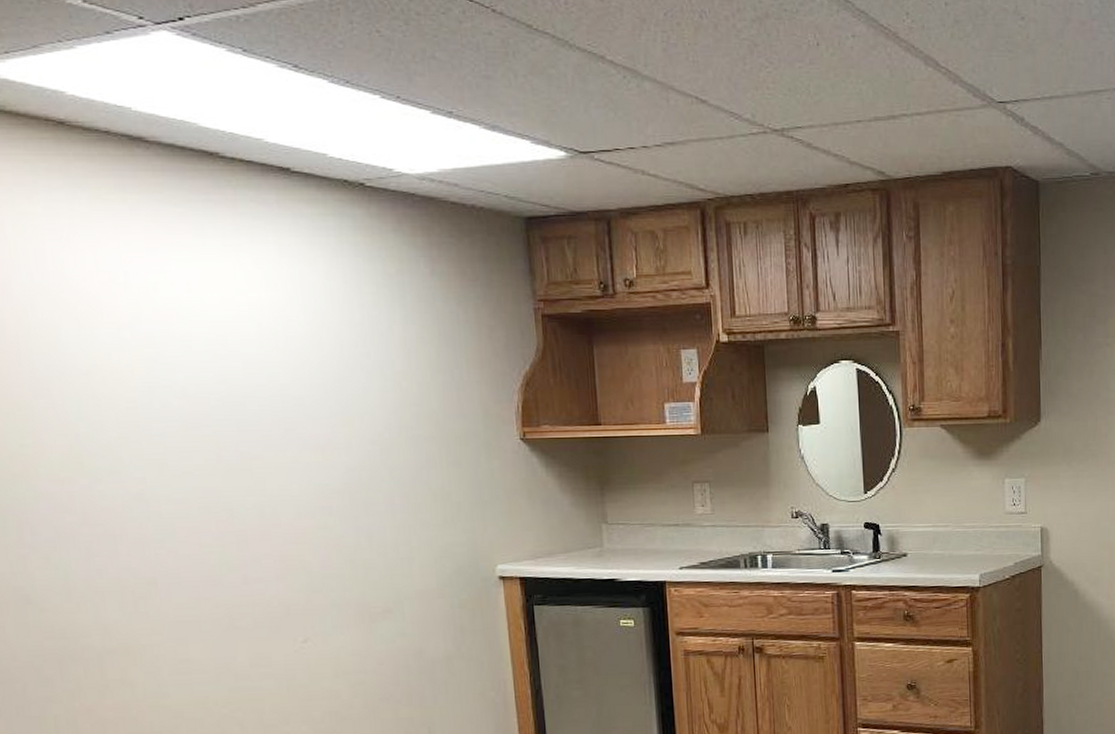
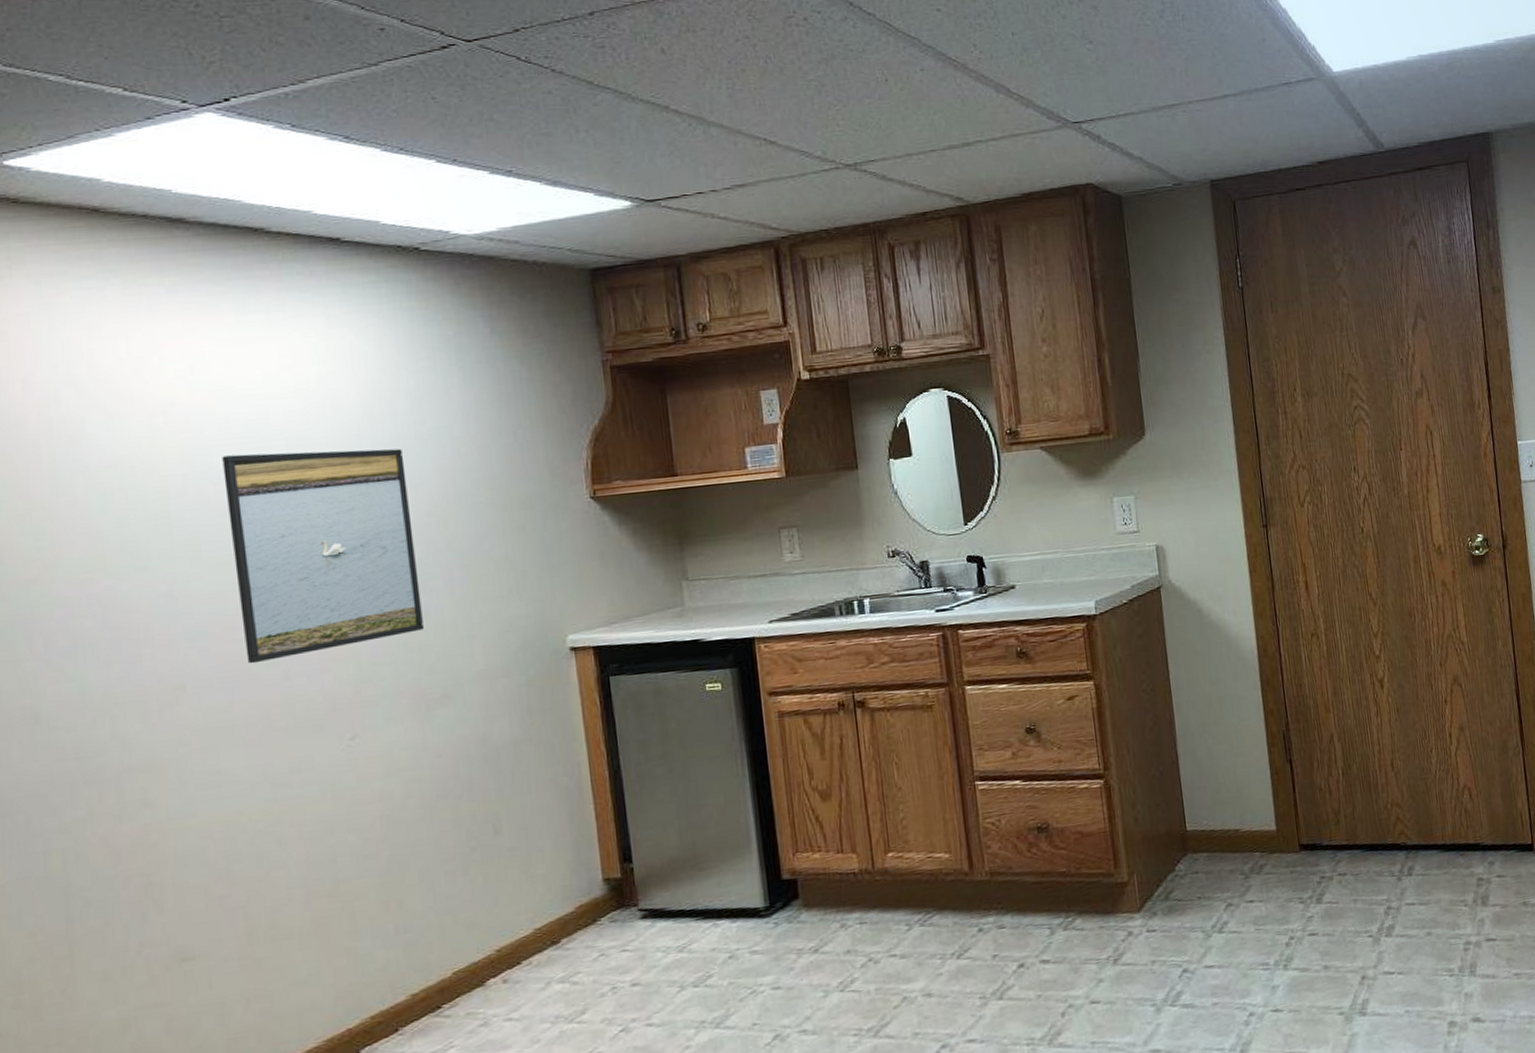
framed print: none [184,372,368,567] -> present [222,448,424,664]

